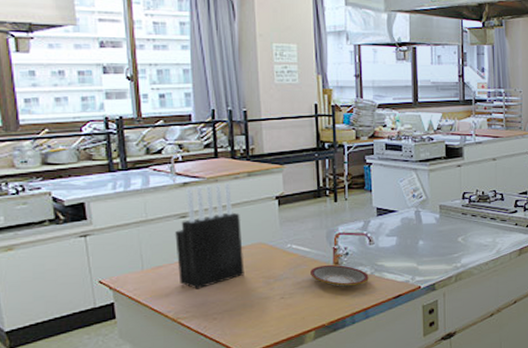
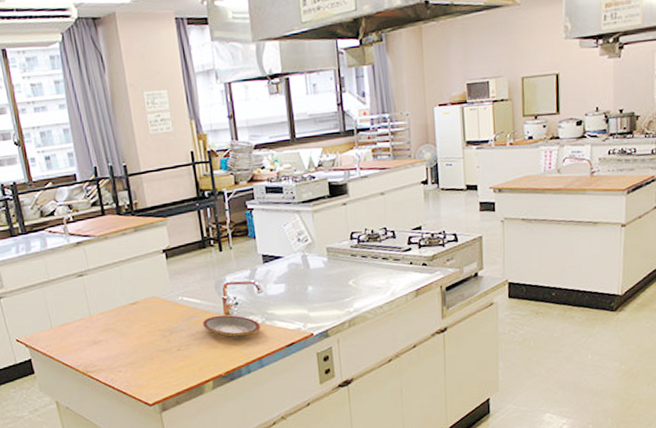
knife block: present [175,182,245,289] -> none [75,238,142,344]

